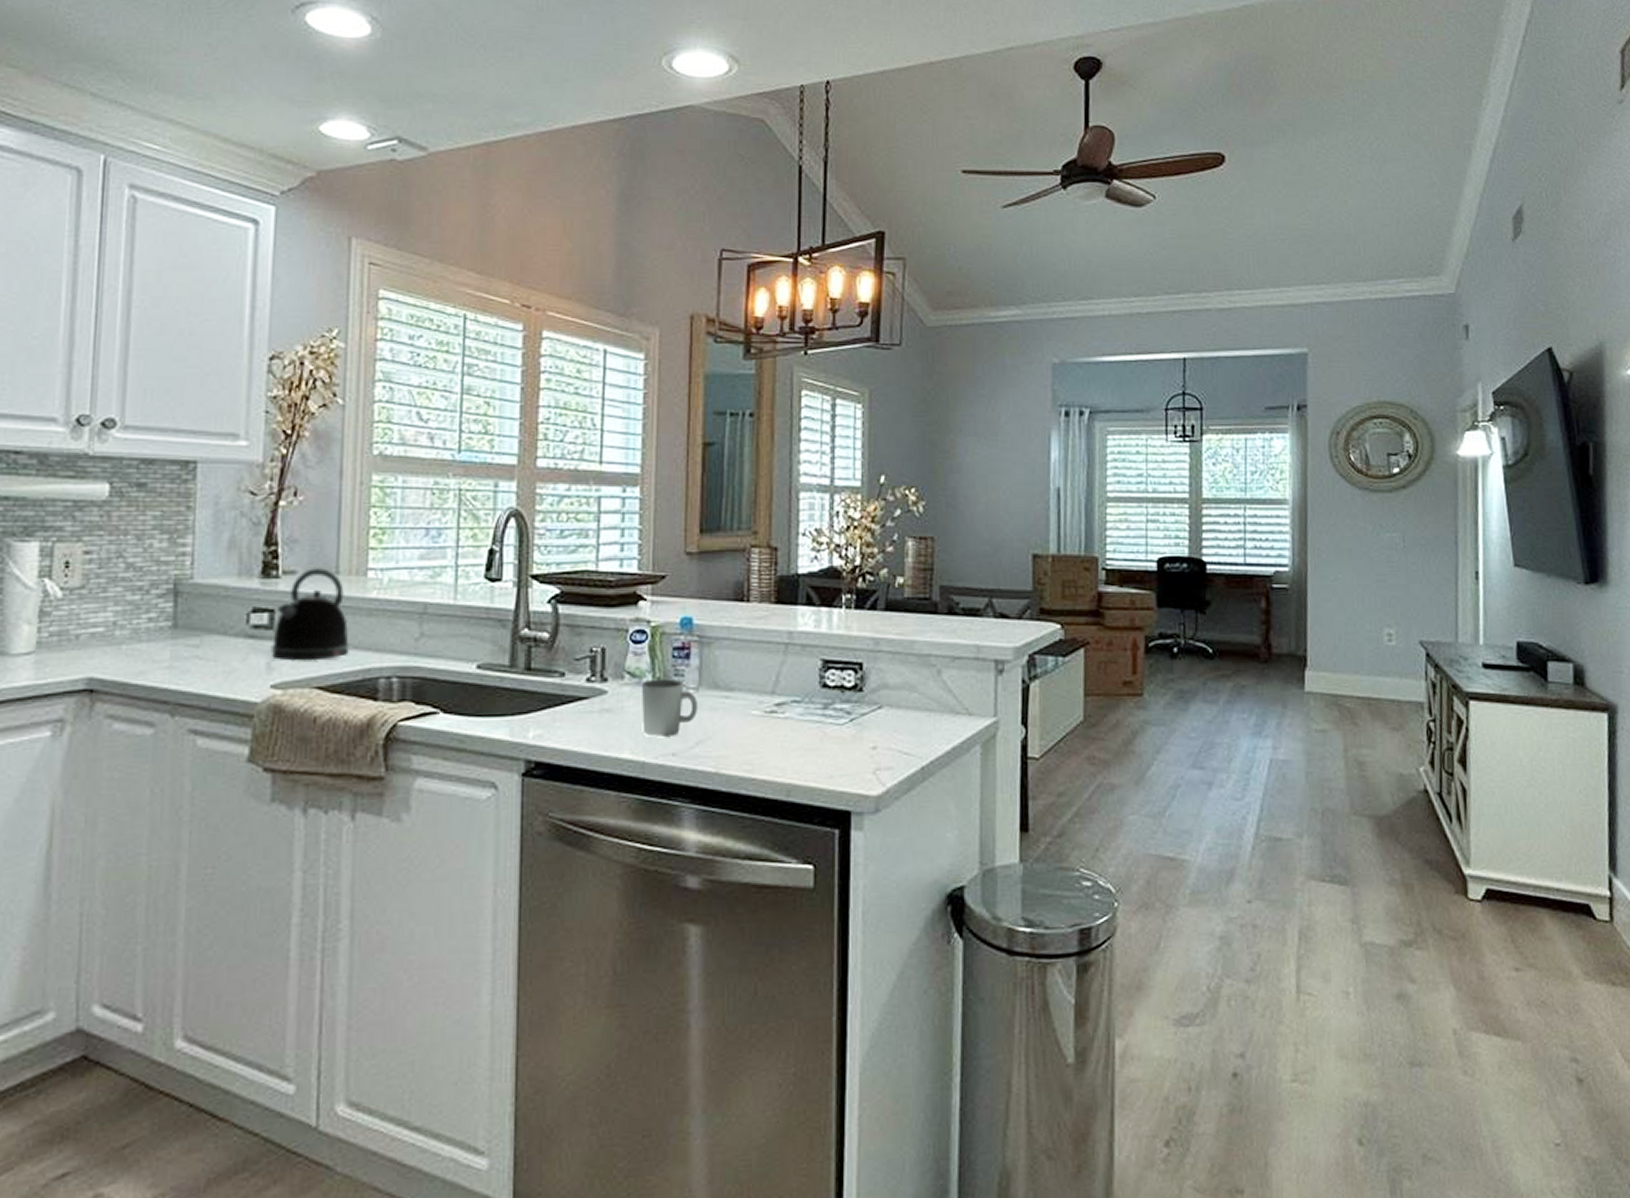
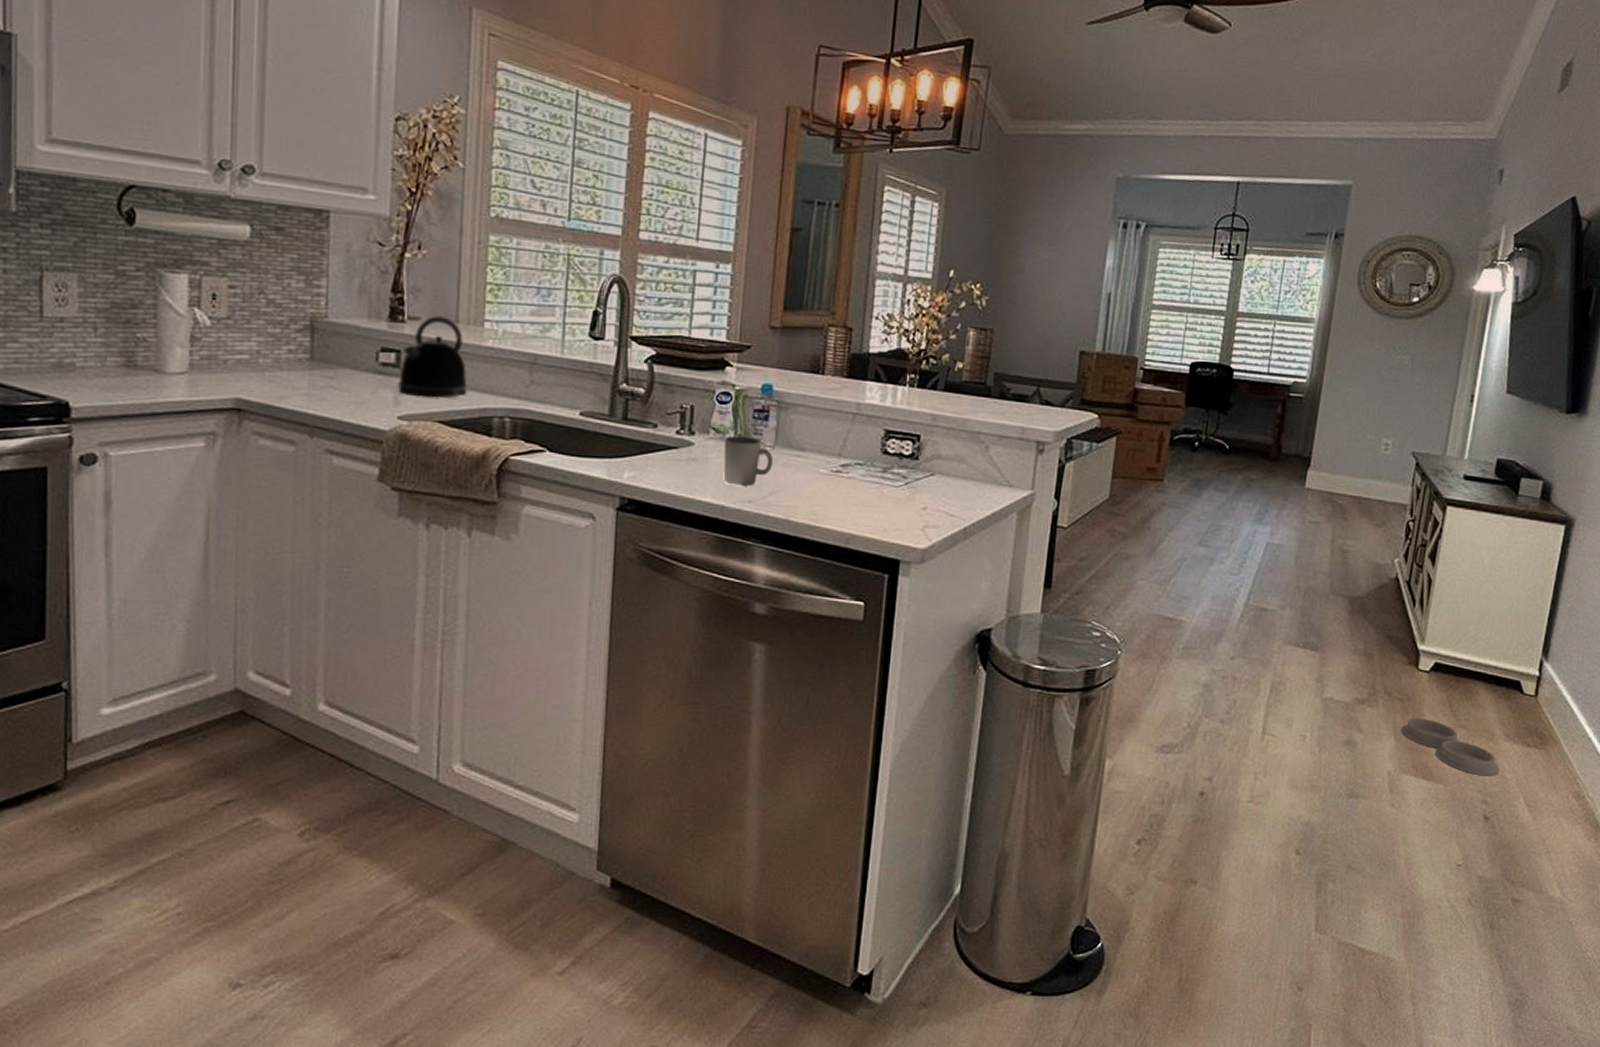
pet bowl: none [1460,958,1586,1027] -> present [1401,718,1500,776]

